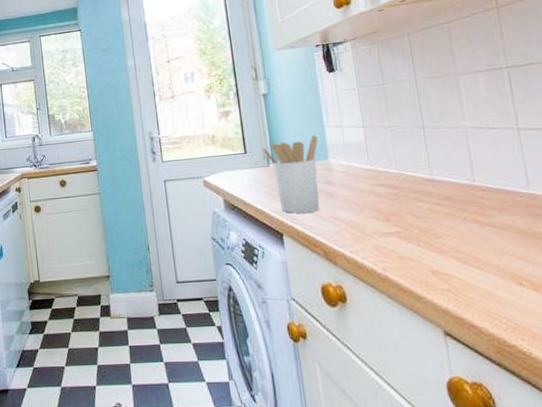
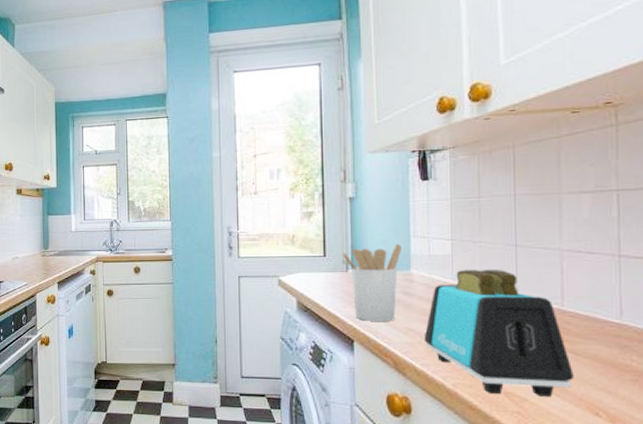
toaster: none [349,151,494,275] -> present [424,269,574,397]

